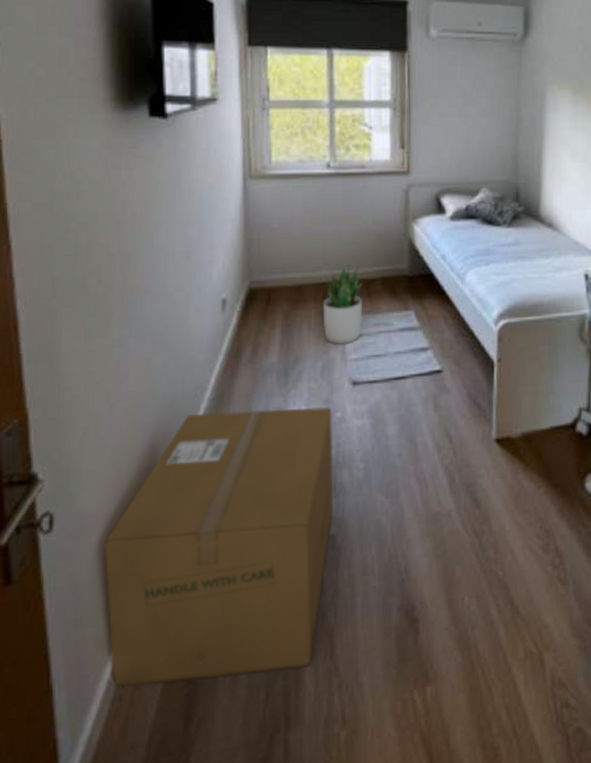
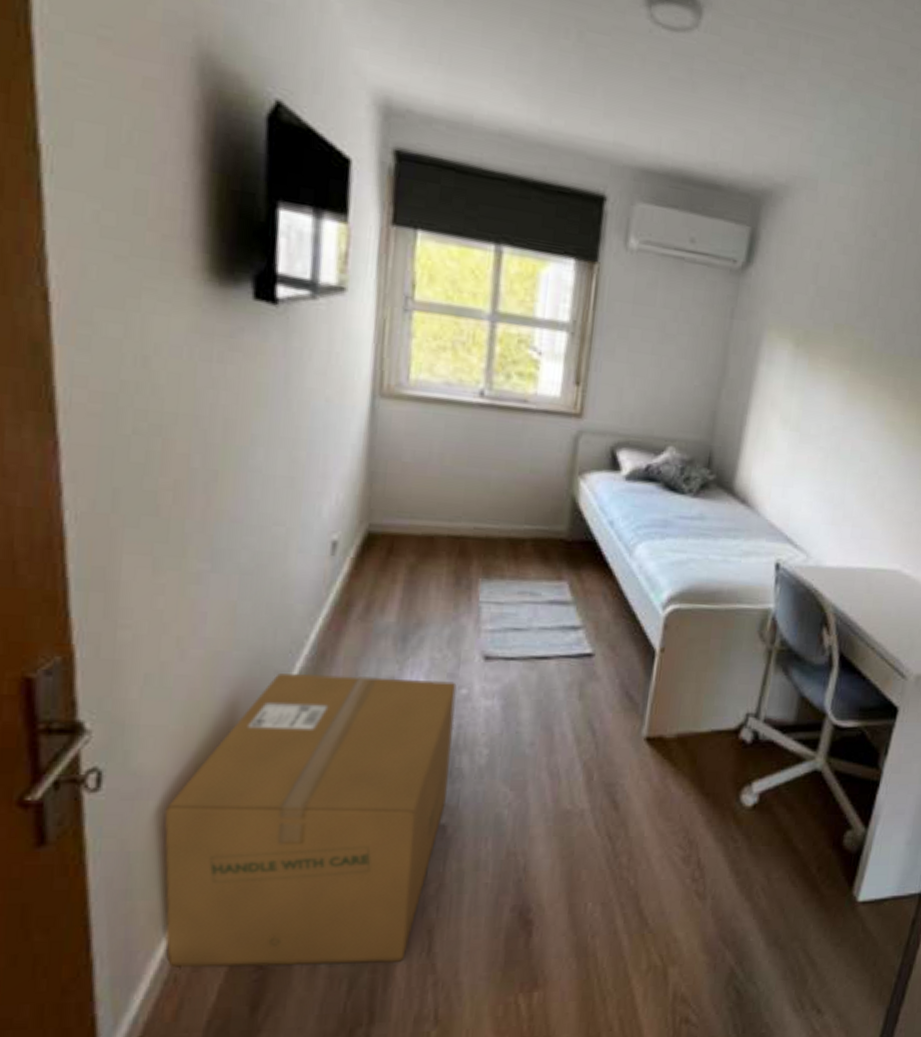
planter: present [323,262,363,346] -> none [455,517,510,612]

